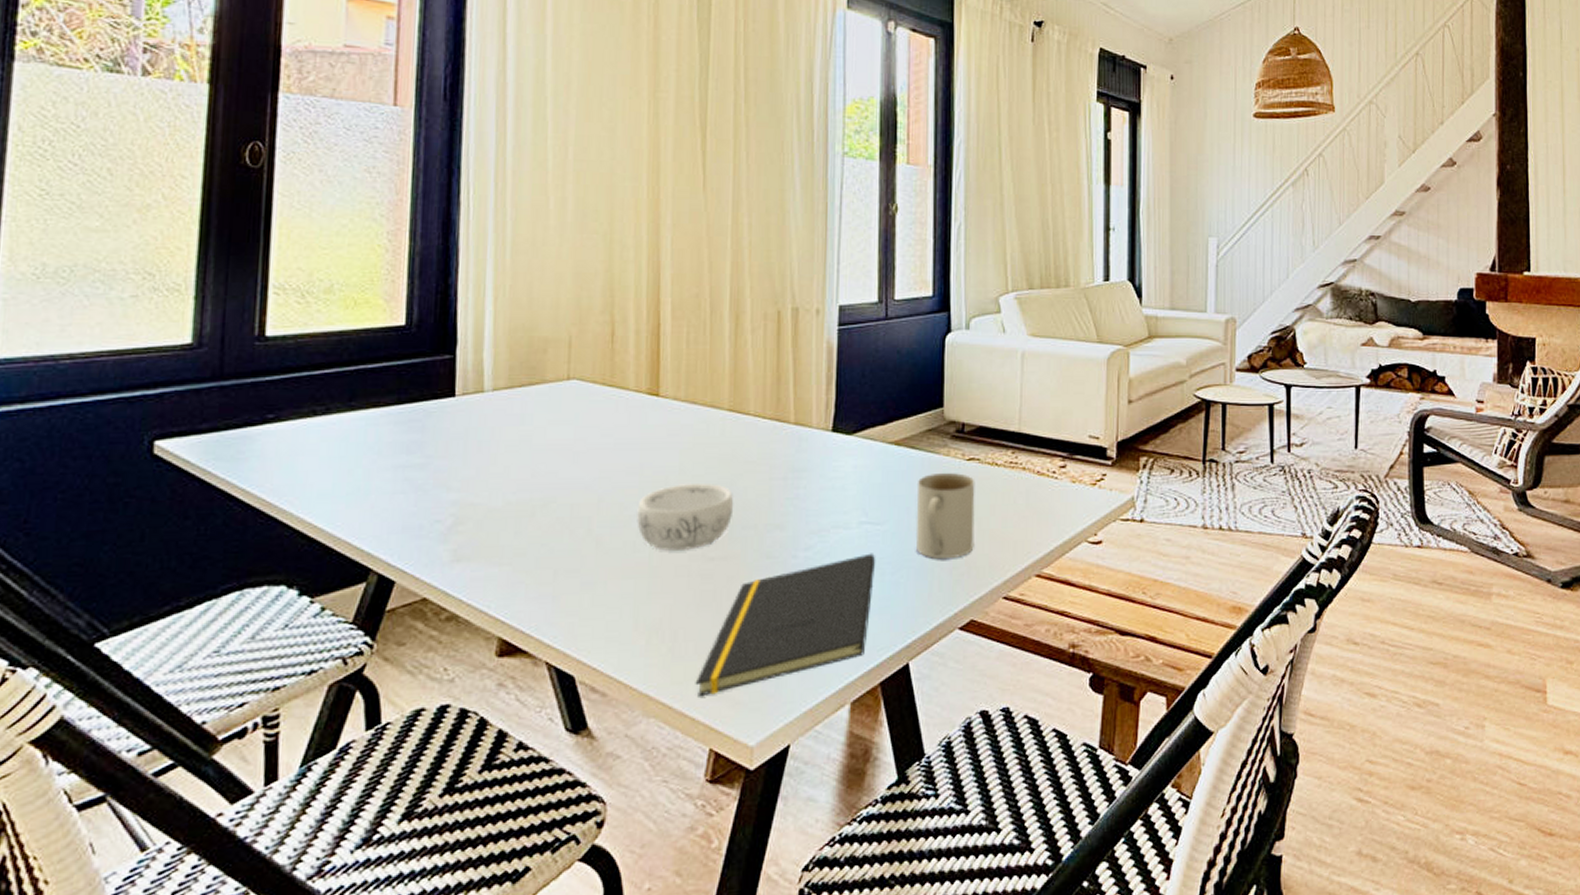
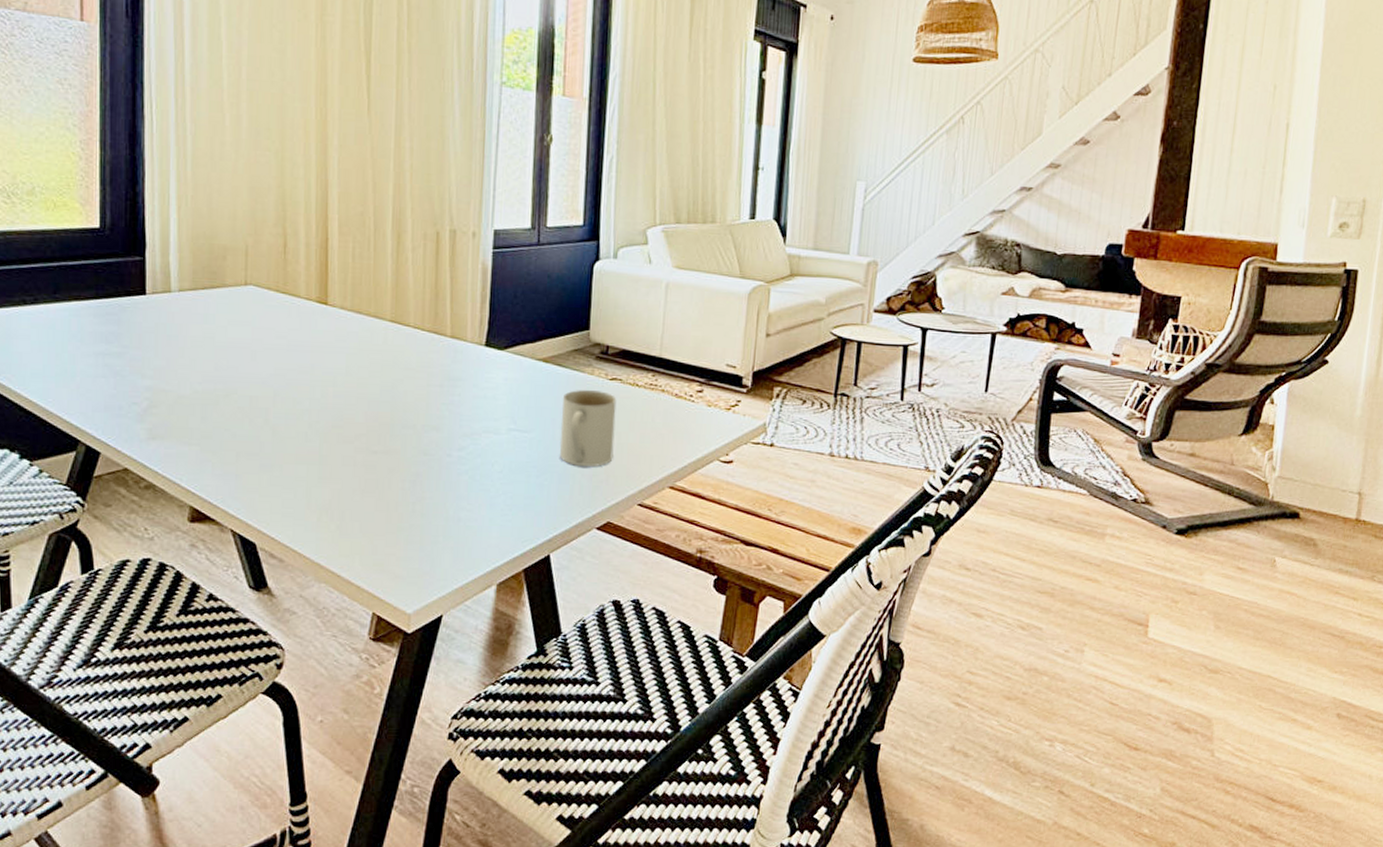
decorative bowl: present [637,484,734,551] -> none [308,385,395,443]
notepad: present [695,553,876,697] -> none [360,457,523,569]

